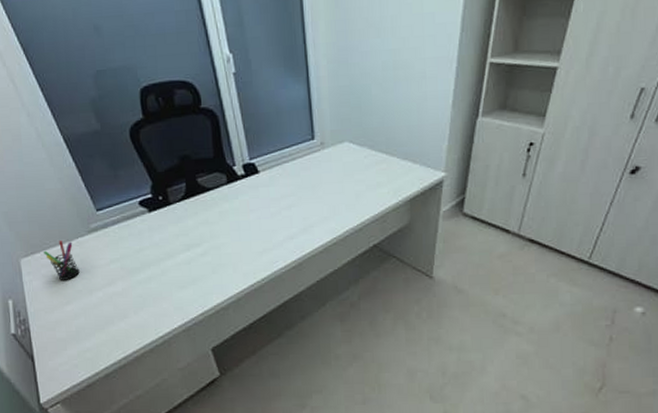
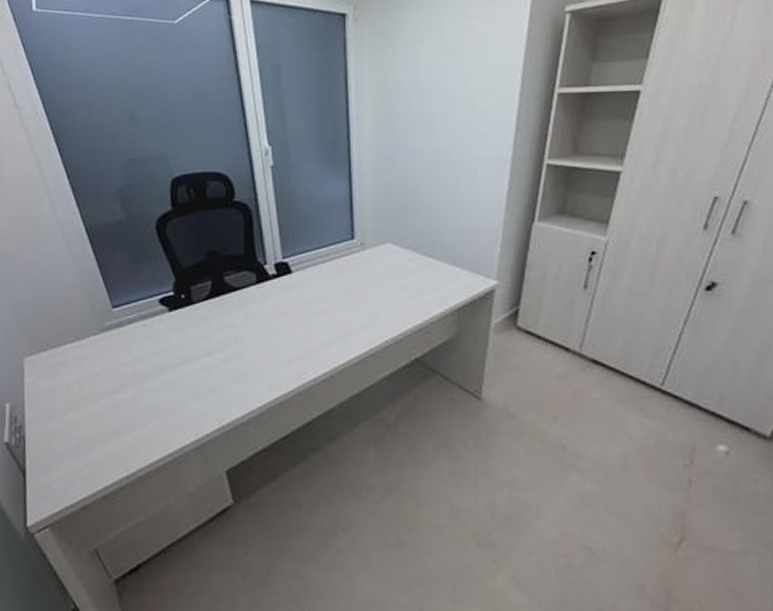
pen holder: present [44,241,80,280] -> none [50,339,87,384]

